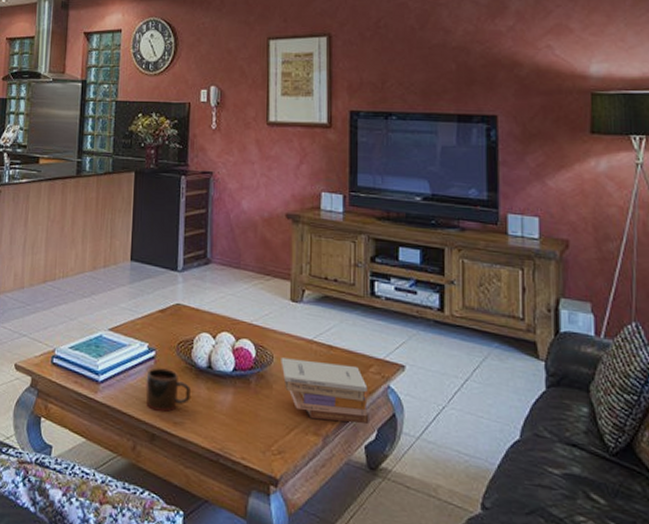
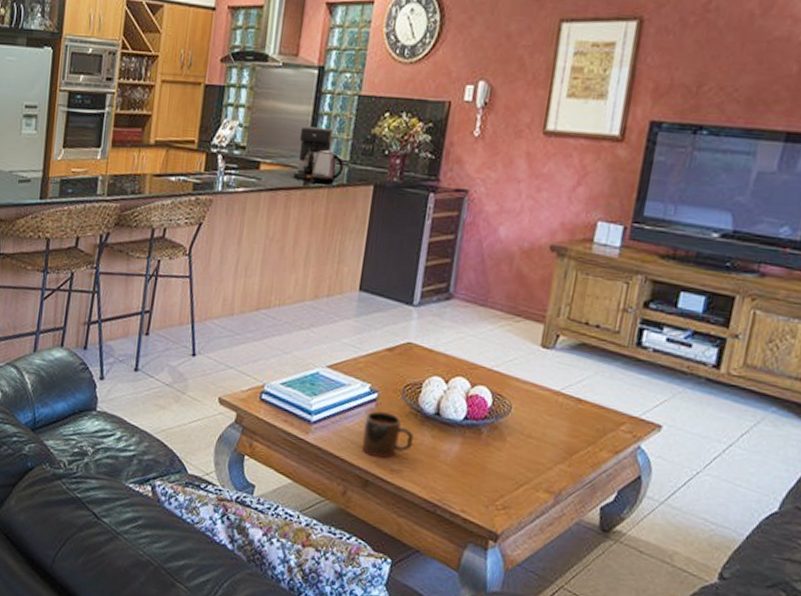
coffee maker: none [67,127,97,171] -> present [293,126,333,181]
kettle: none [82,144,109,174] -> present [311,149,345,186]
books: present [281,357,369,425] -> none [519,408,615,485]

